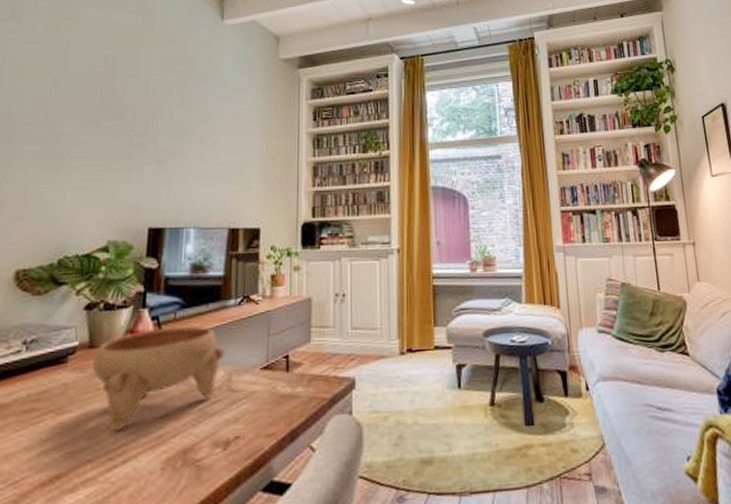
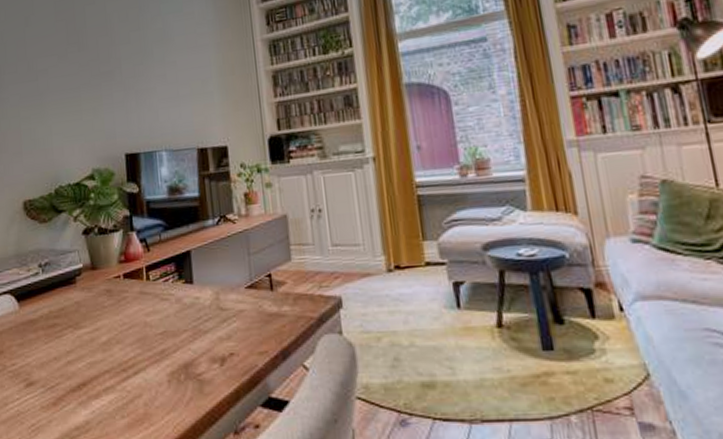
bowl: present [92,326,226,432] -> none [96,247,211,346]

